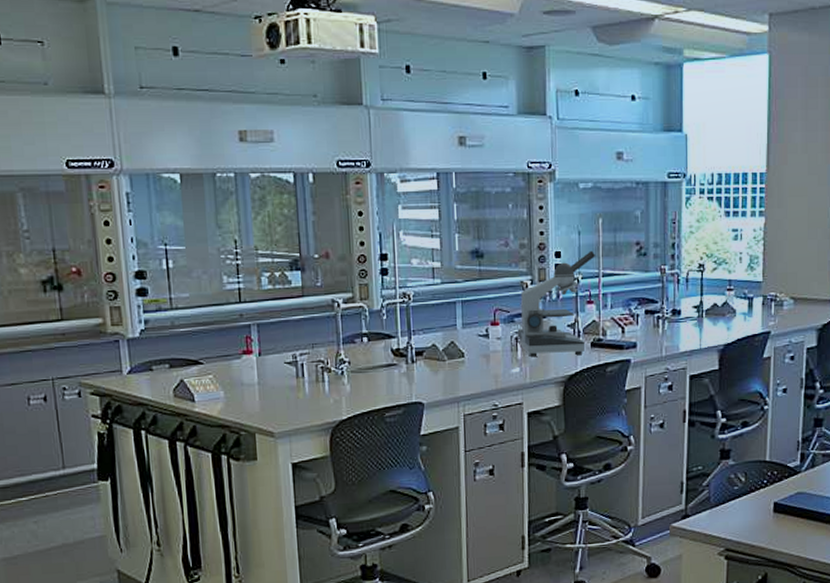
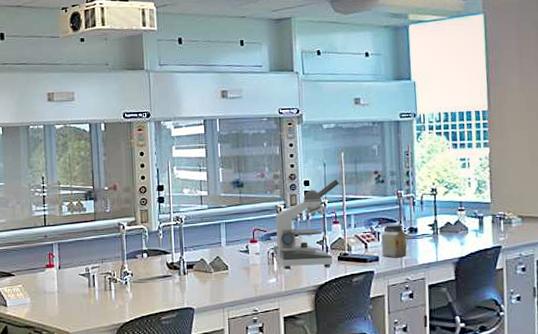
jar: none [641,305,669,345] -> present [381,224,408,258]

